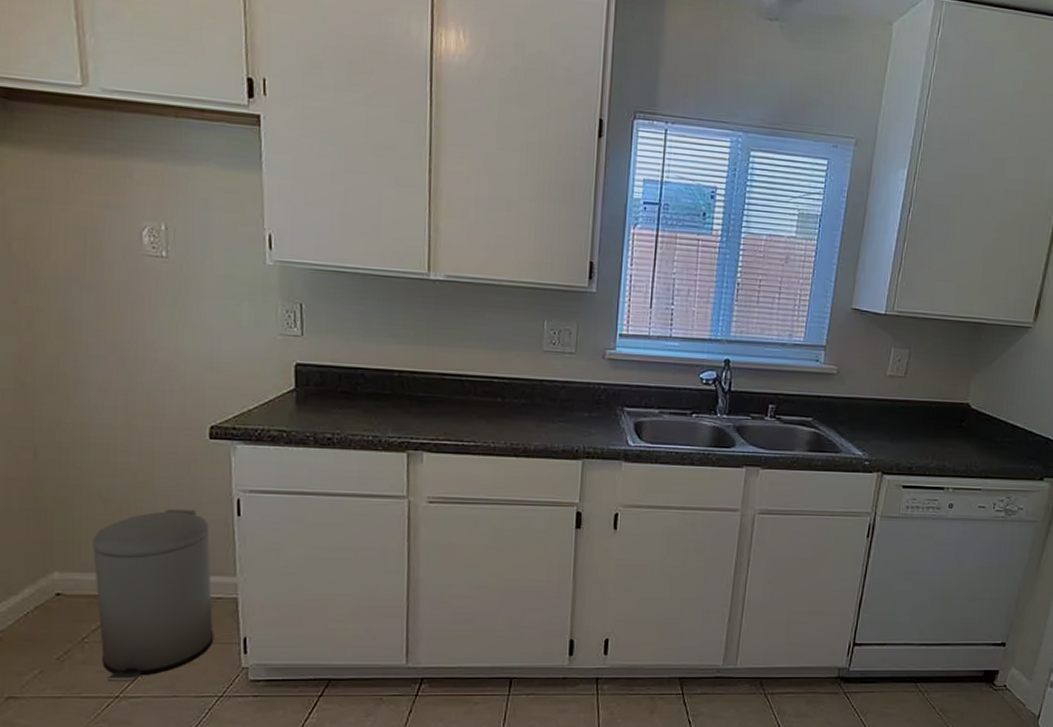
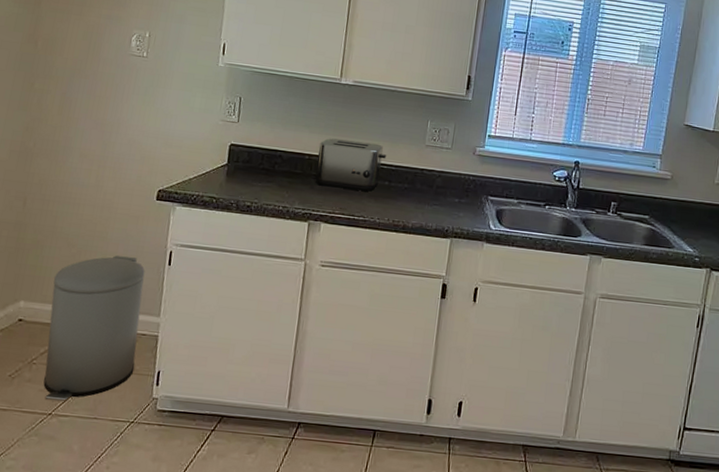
toaster: none [409,349,496,412] -> present [315,138,387,192]

